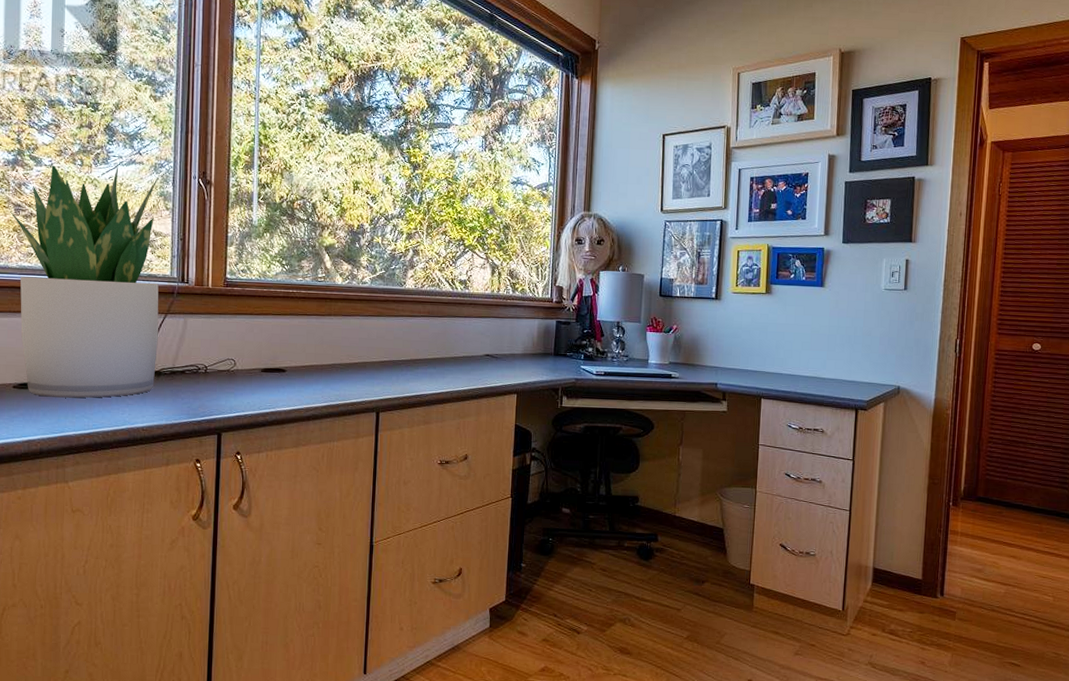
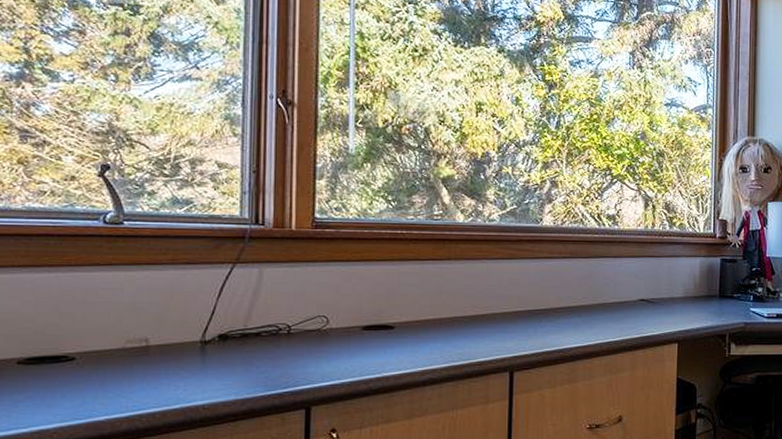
planter: present [10,165,160,398] -> none [13,81,225,373]

